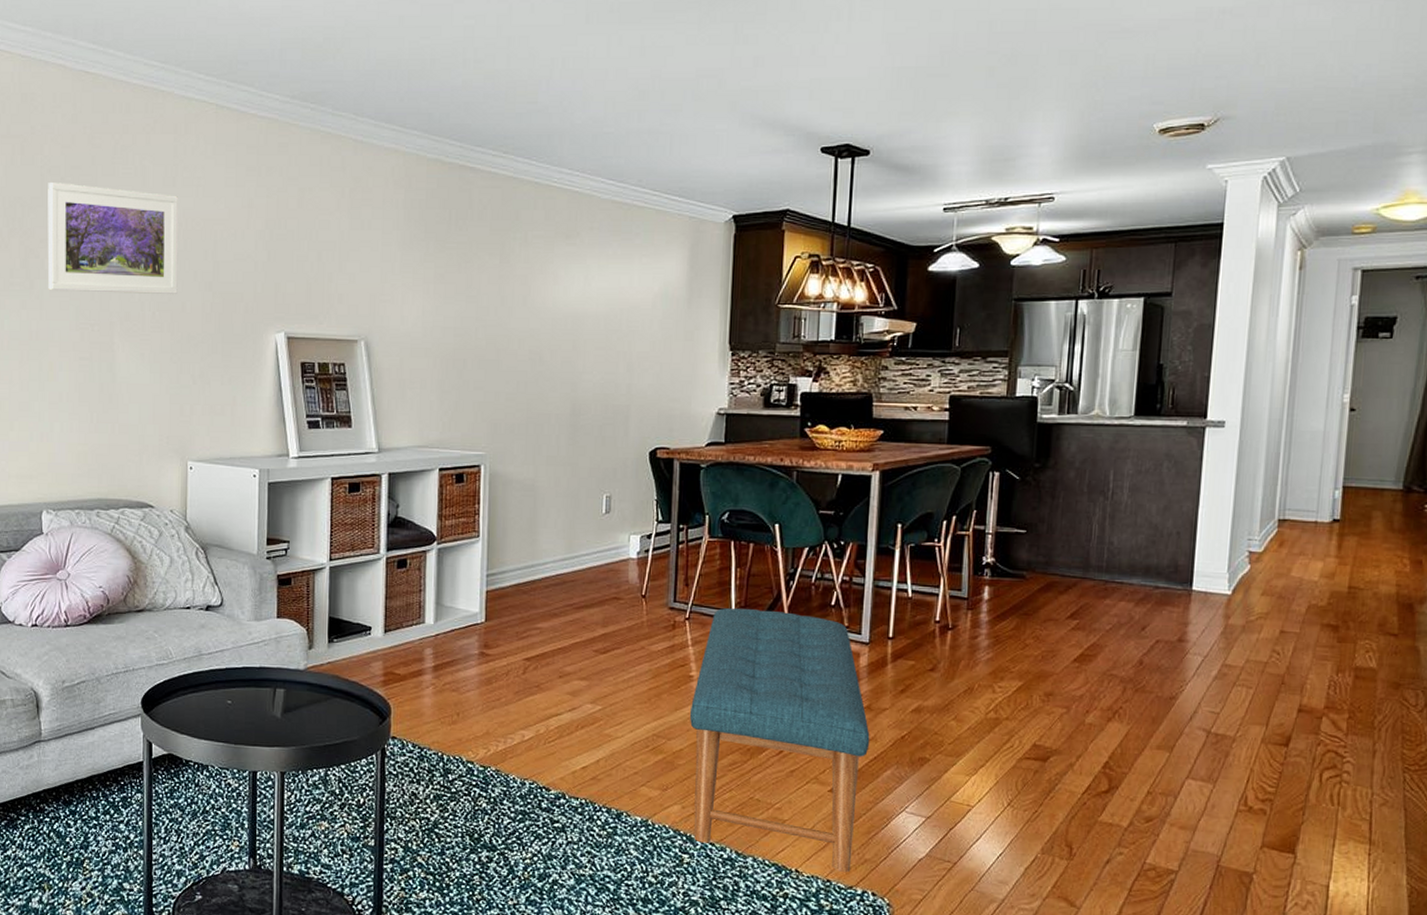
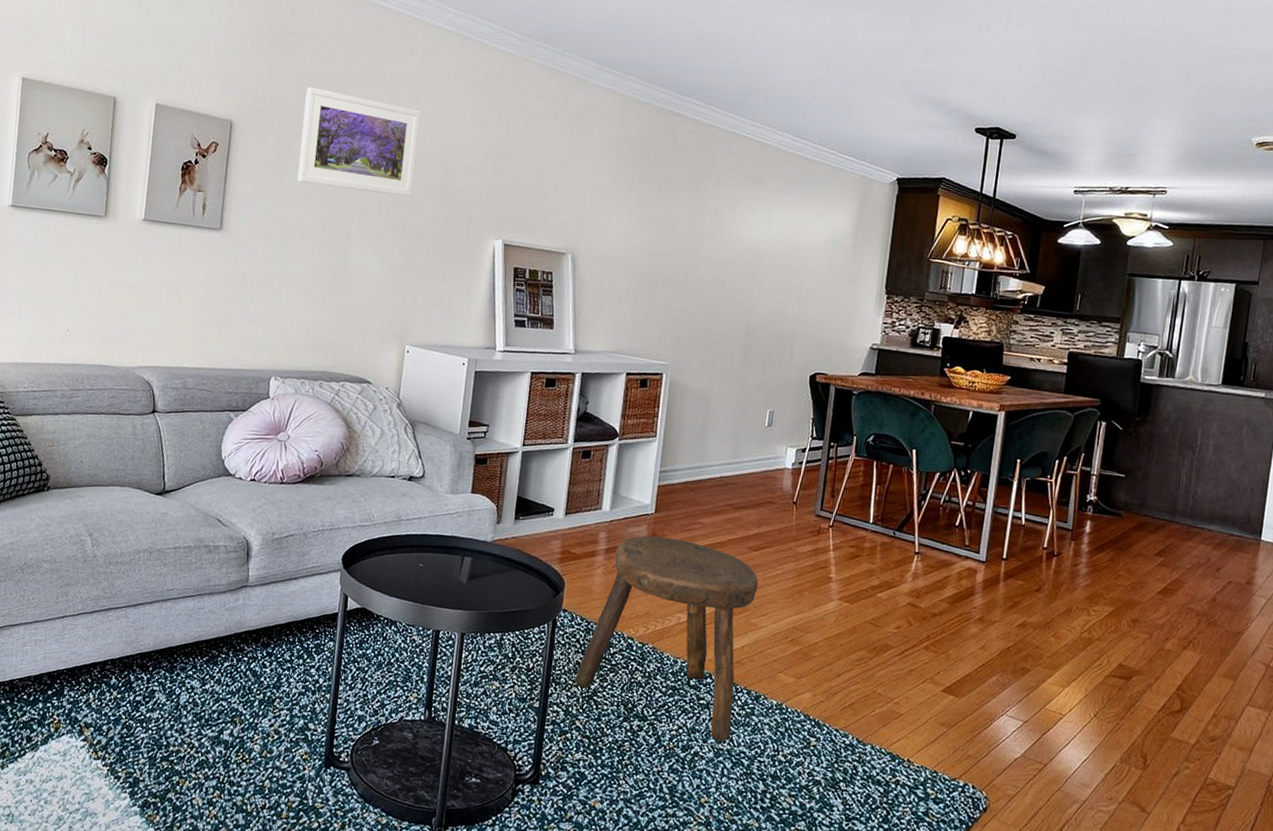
stool: none [412,647,610,866] -> present [575,535,759,742]
bench: present [689,608,870,873] -> none [821,519,981,766]

